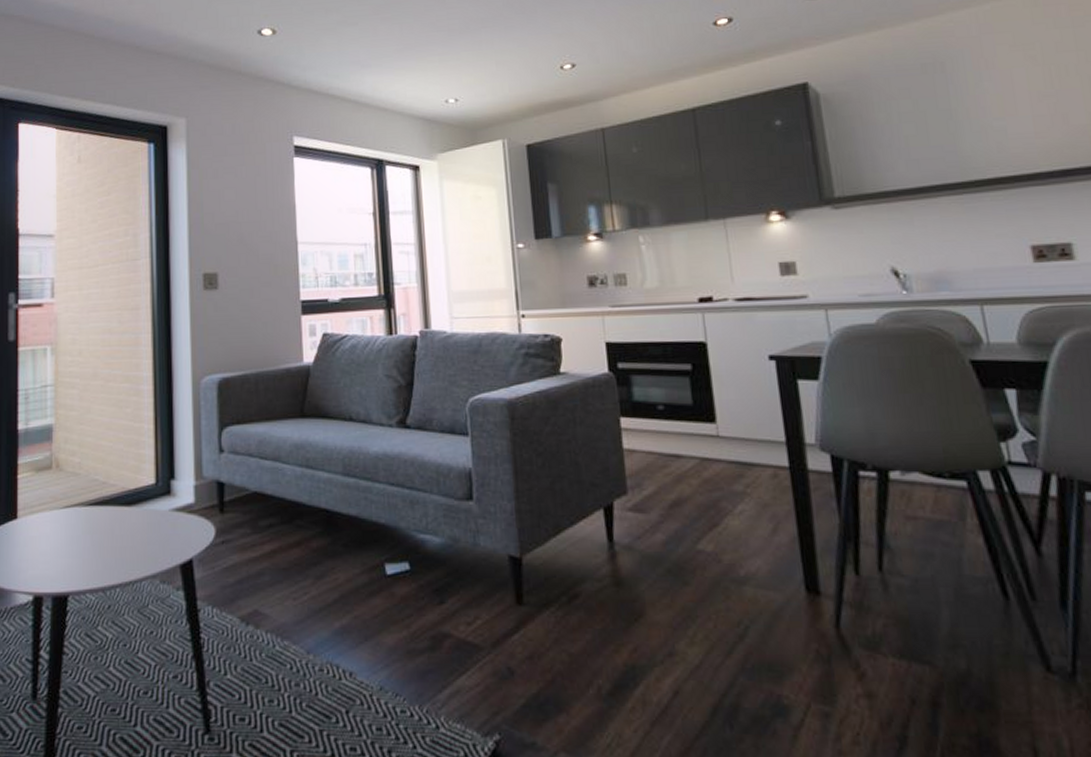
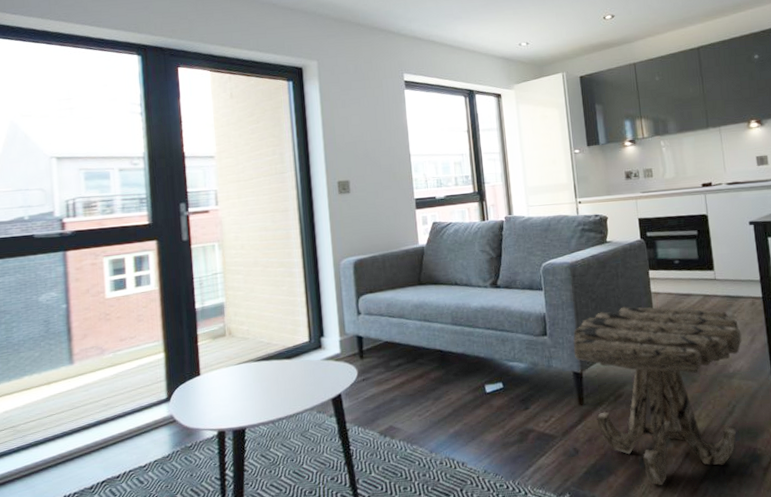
side table: none [509,466,759,738] -> present [573,306,742,486]

